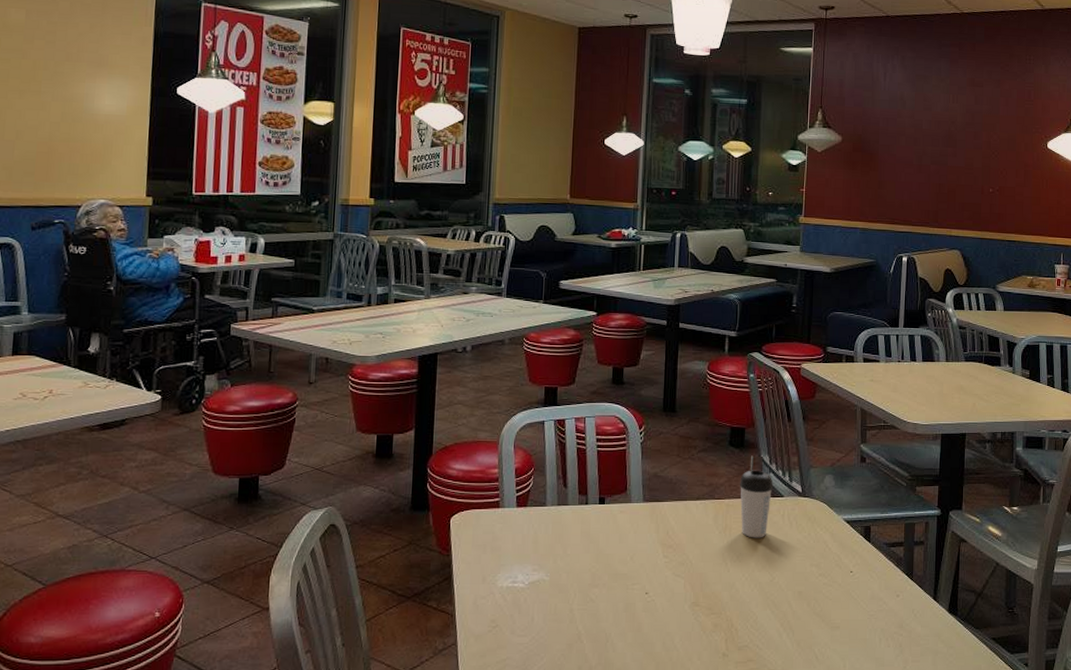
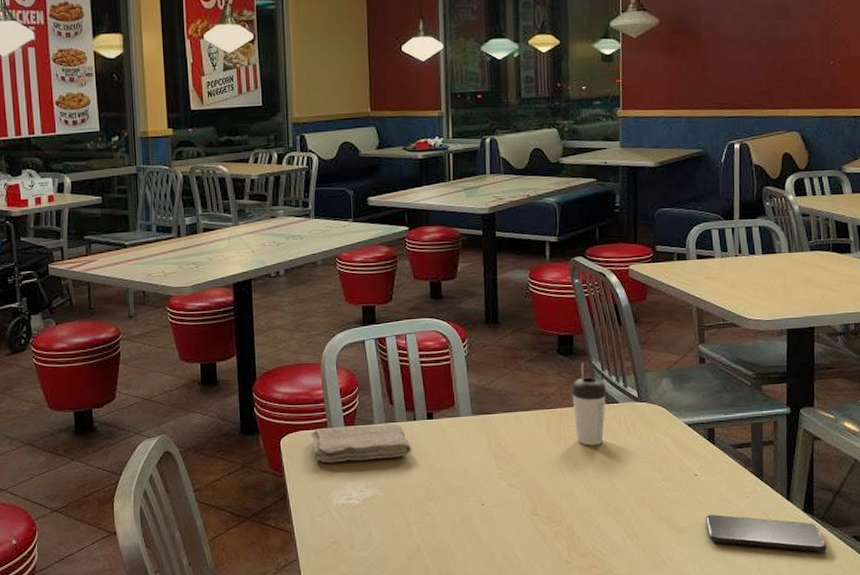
washcloth: none [482,507,582,544] -> present [311,424,412,463]
smartphone: none [857,612,969,653] -> present [705,514,828,553]

